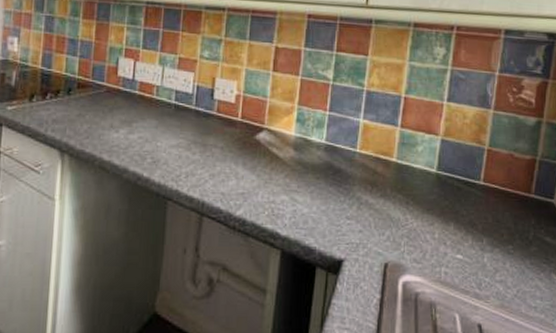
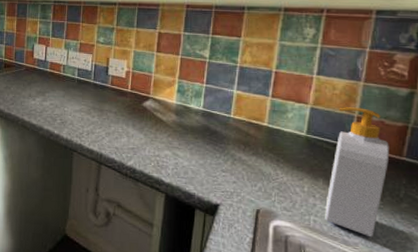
soap bottle: none [456,138,518,288] -> present [325,107,389,238]

